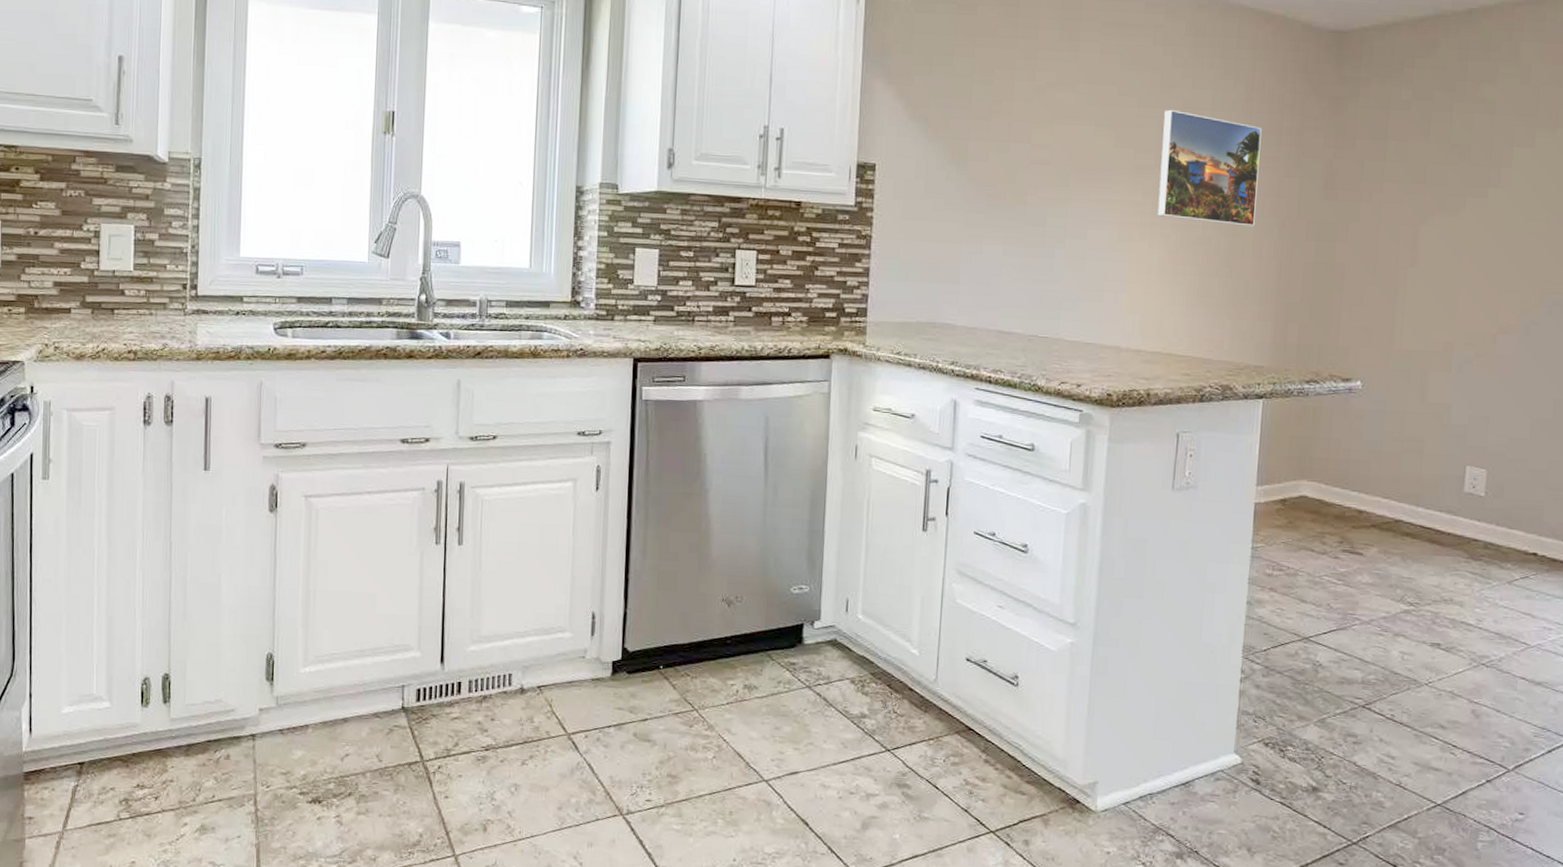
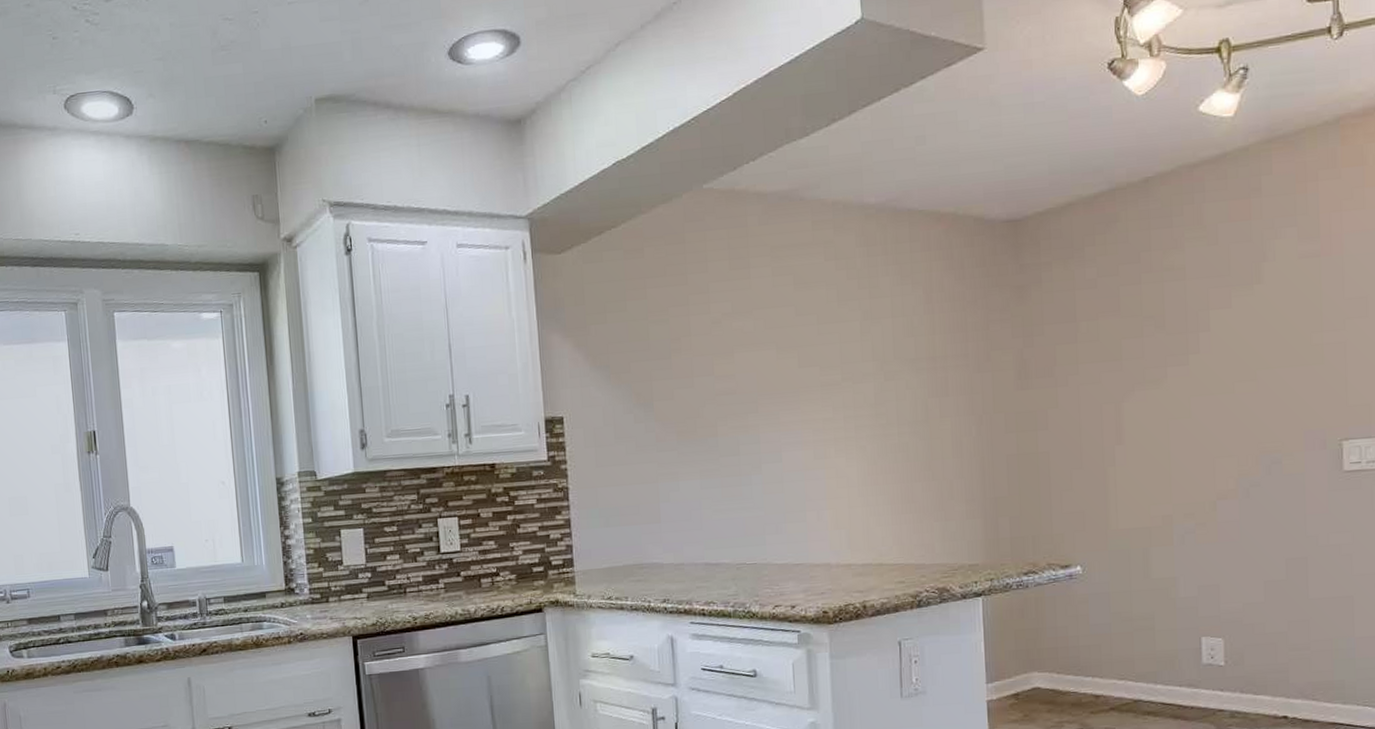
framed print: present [1157,109,1262,227] -> none [844,322,951,430]

